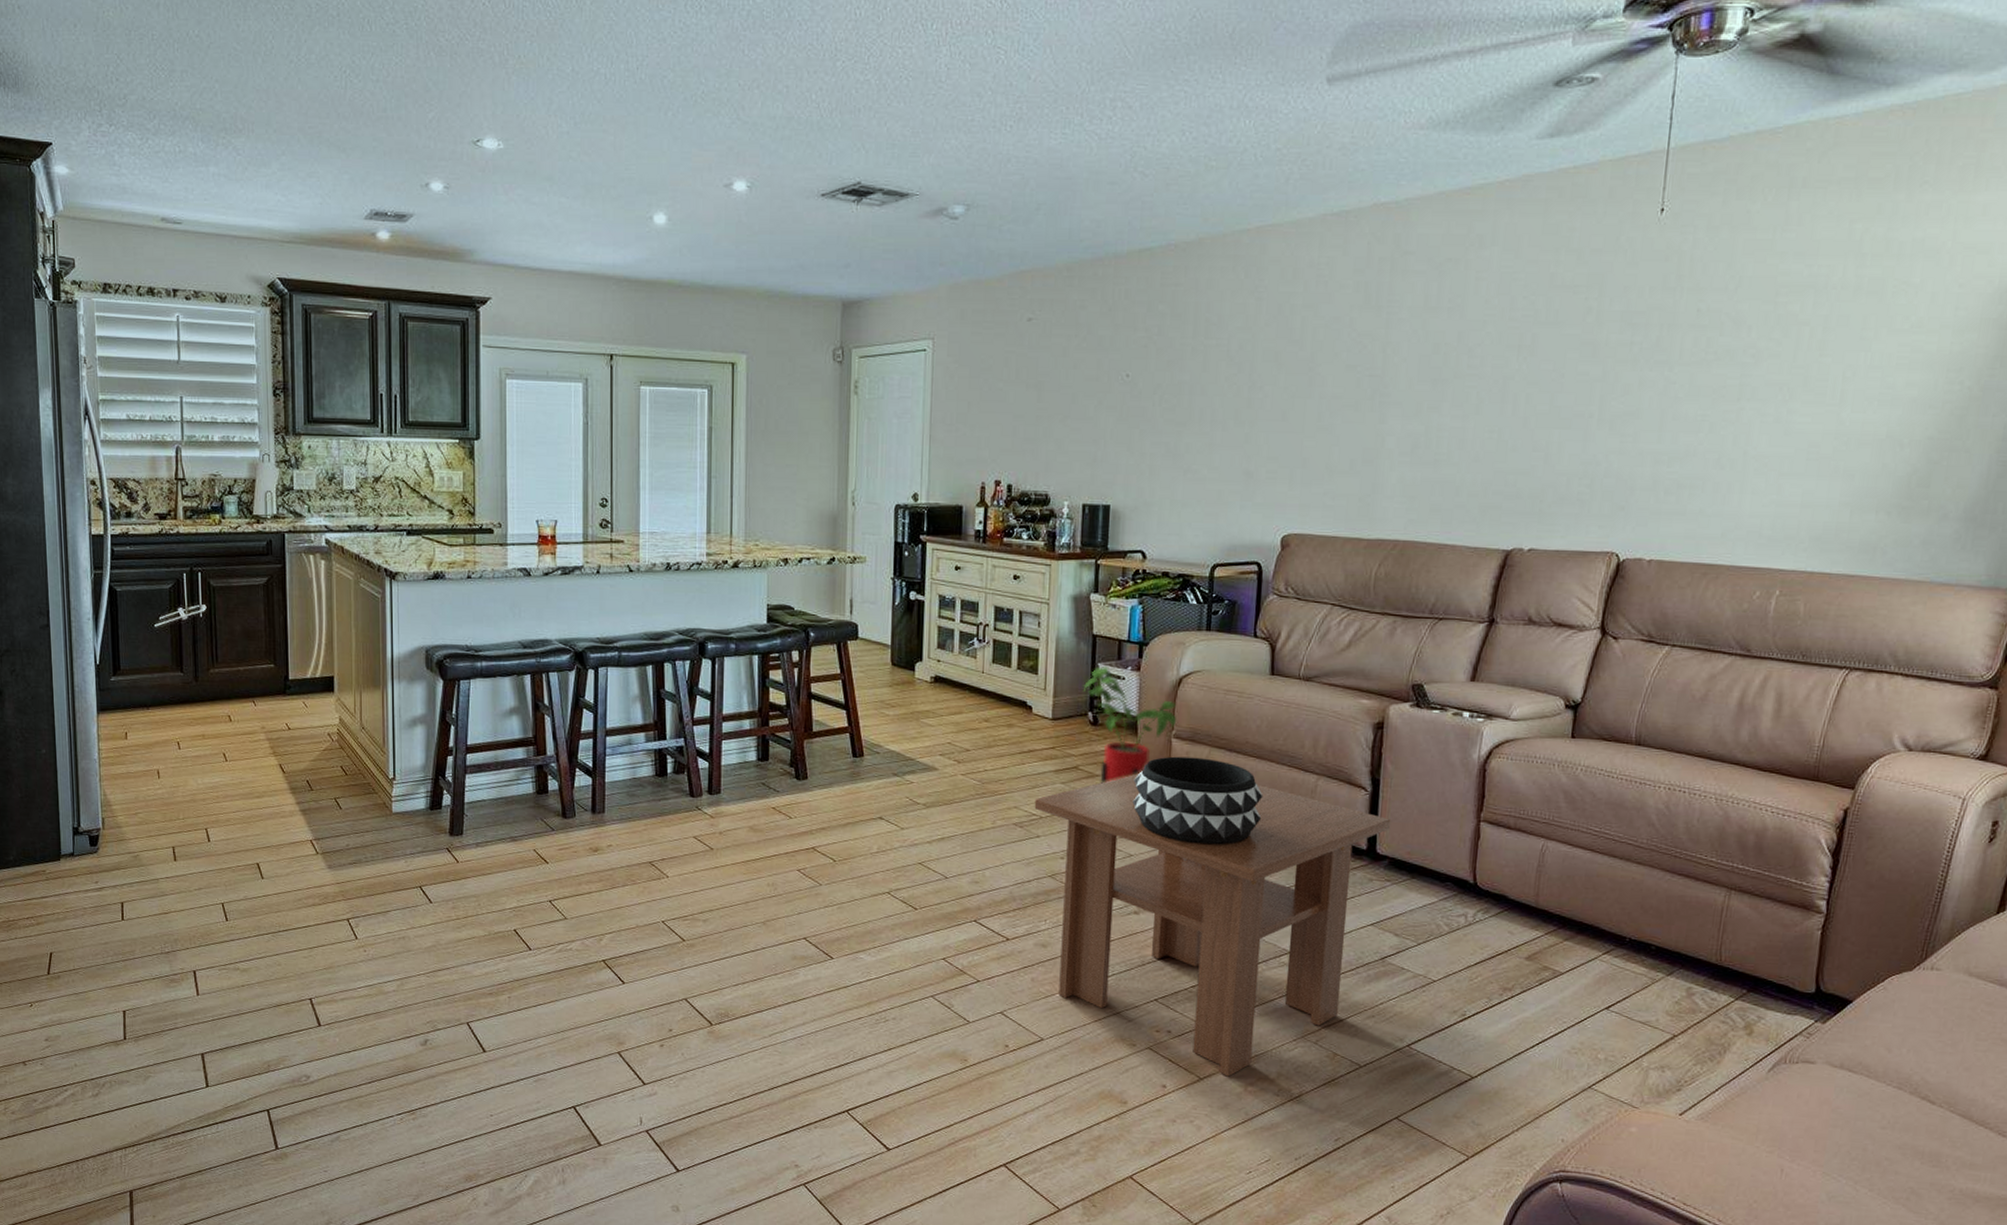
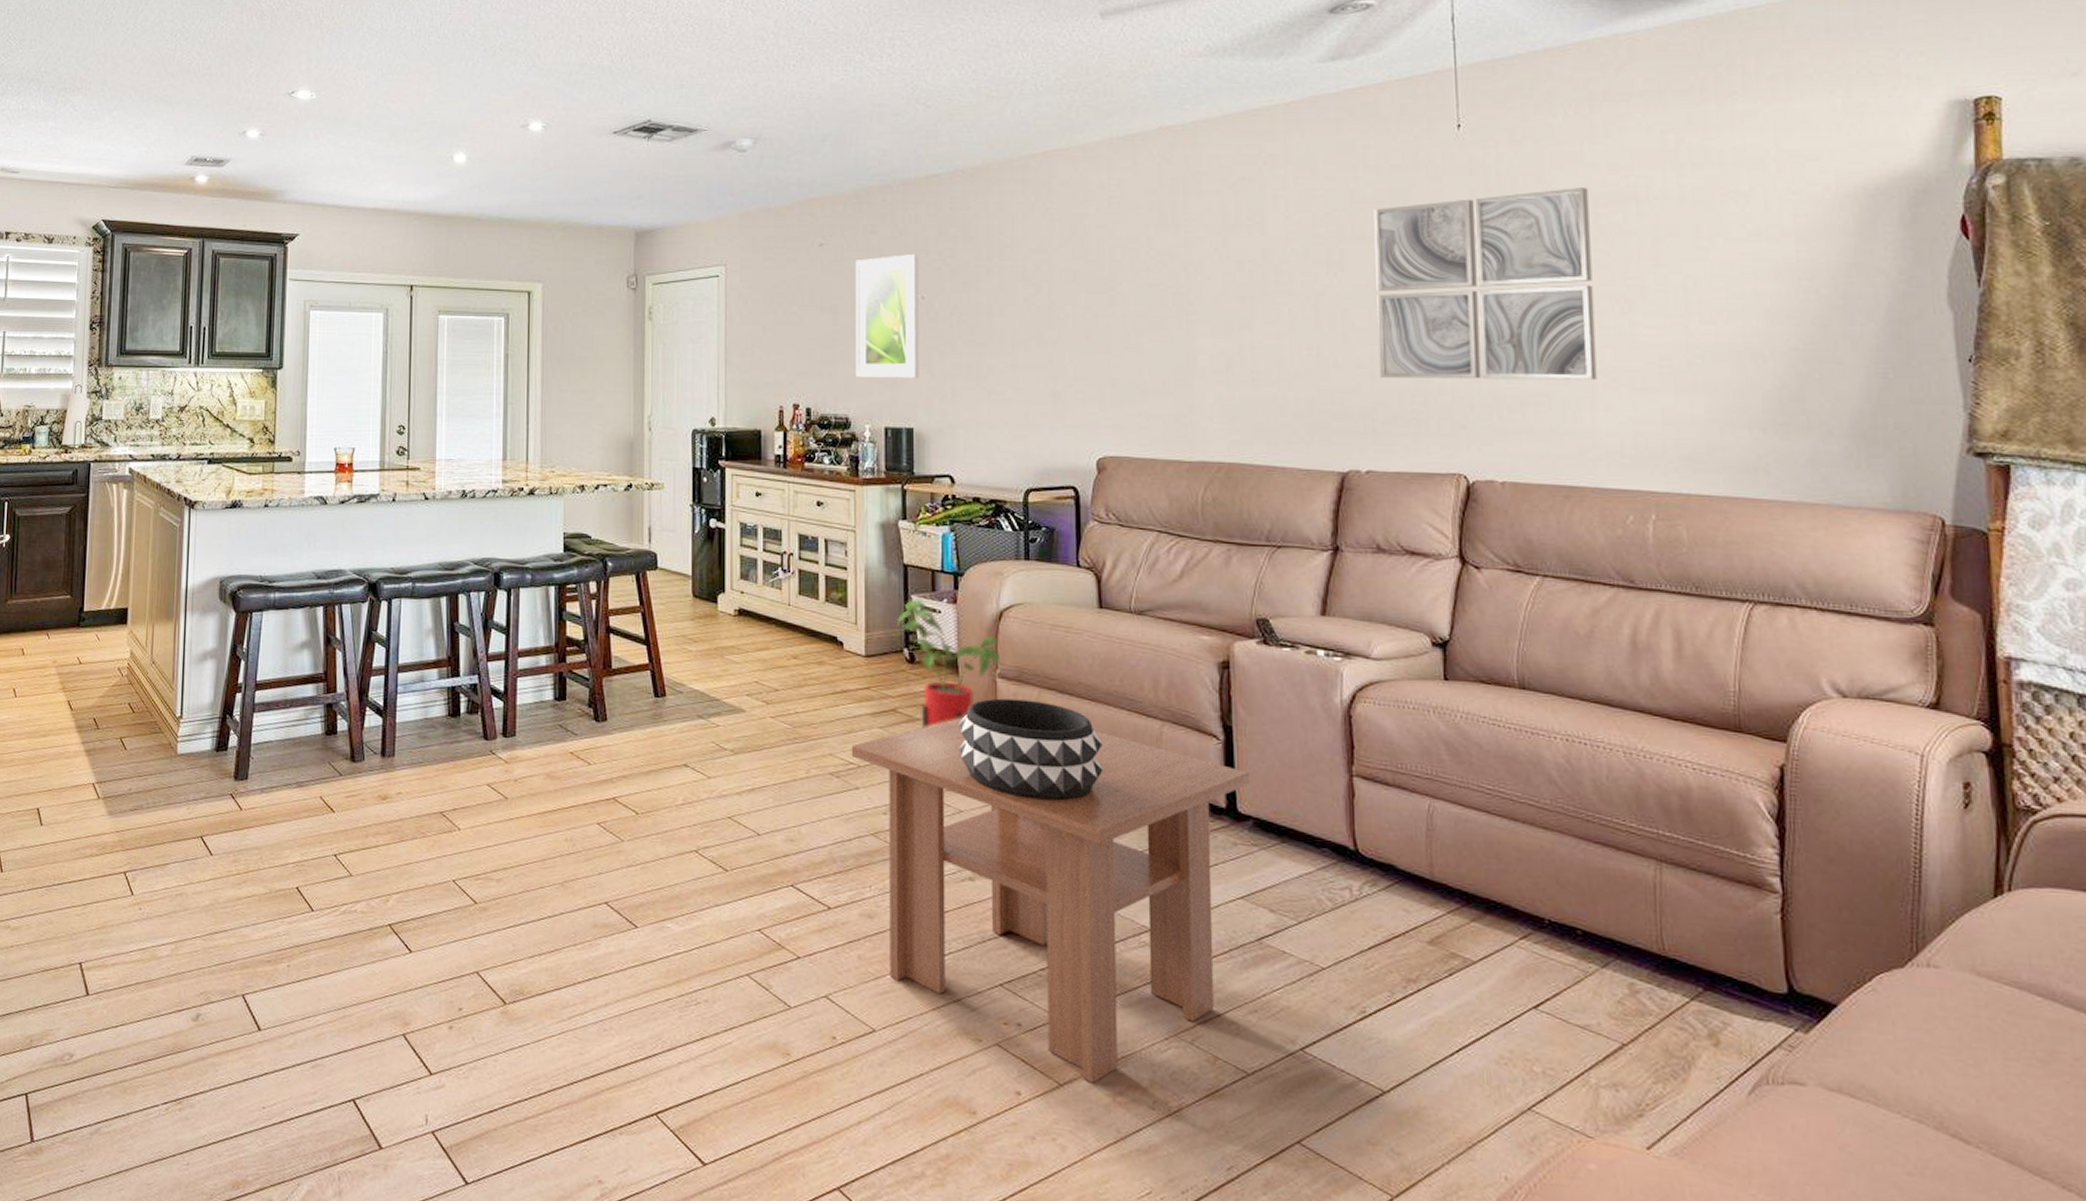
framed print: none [1057,331,1126,456] -> present [855,254,919,378]
wall art: none [1553,276,1773,465] -> present [1374,188,1597,380]

